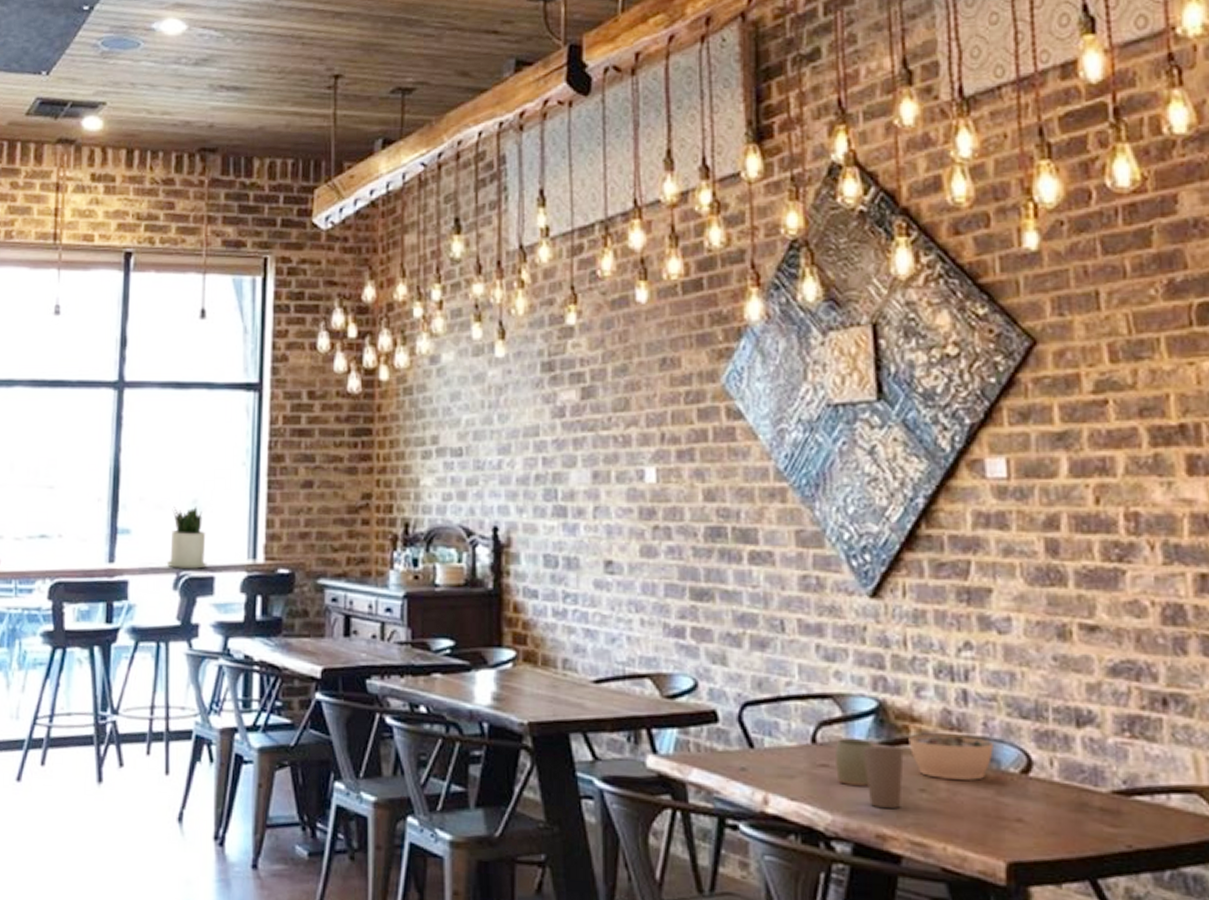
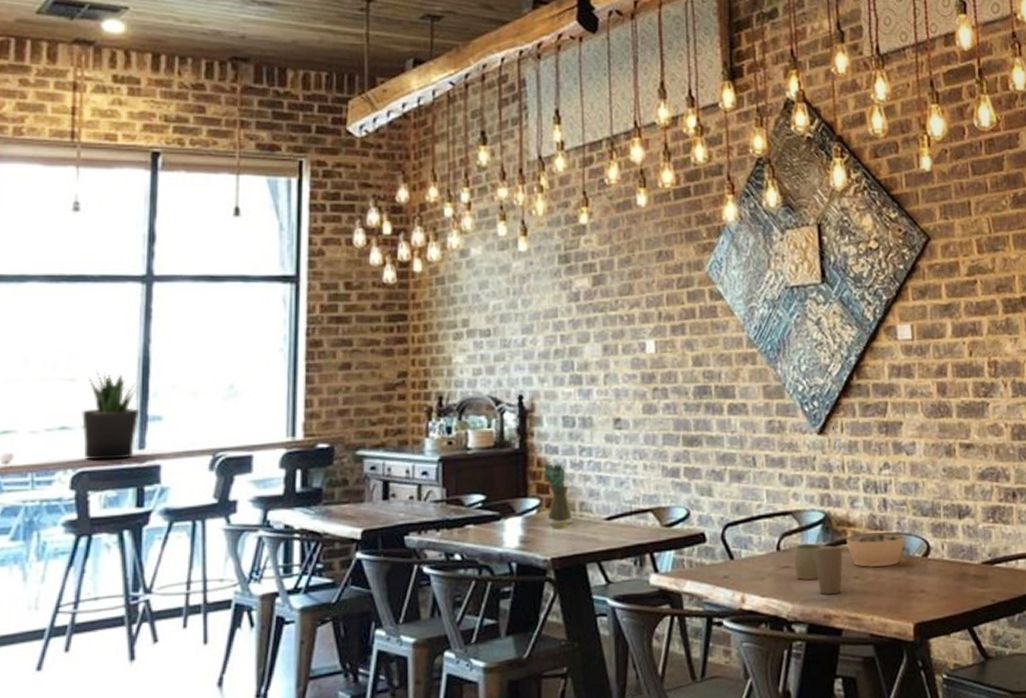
planter: none [59,478,110,572] -> present [82,370,140,461]
planter: present [166,506,207,570] -> none [201,390,245,451]
vase: none [520,606,553,690] -> present [543,461,572,531]

